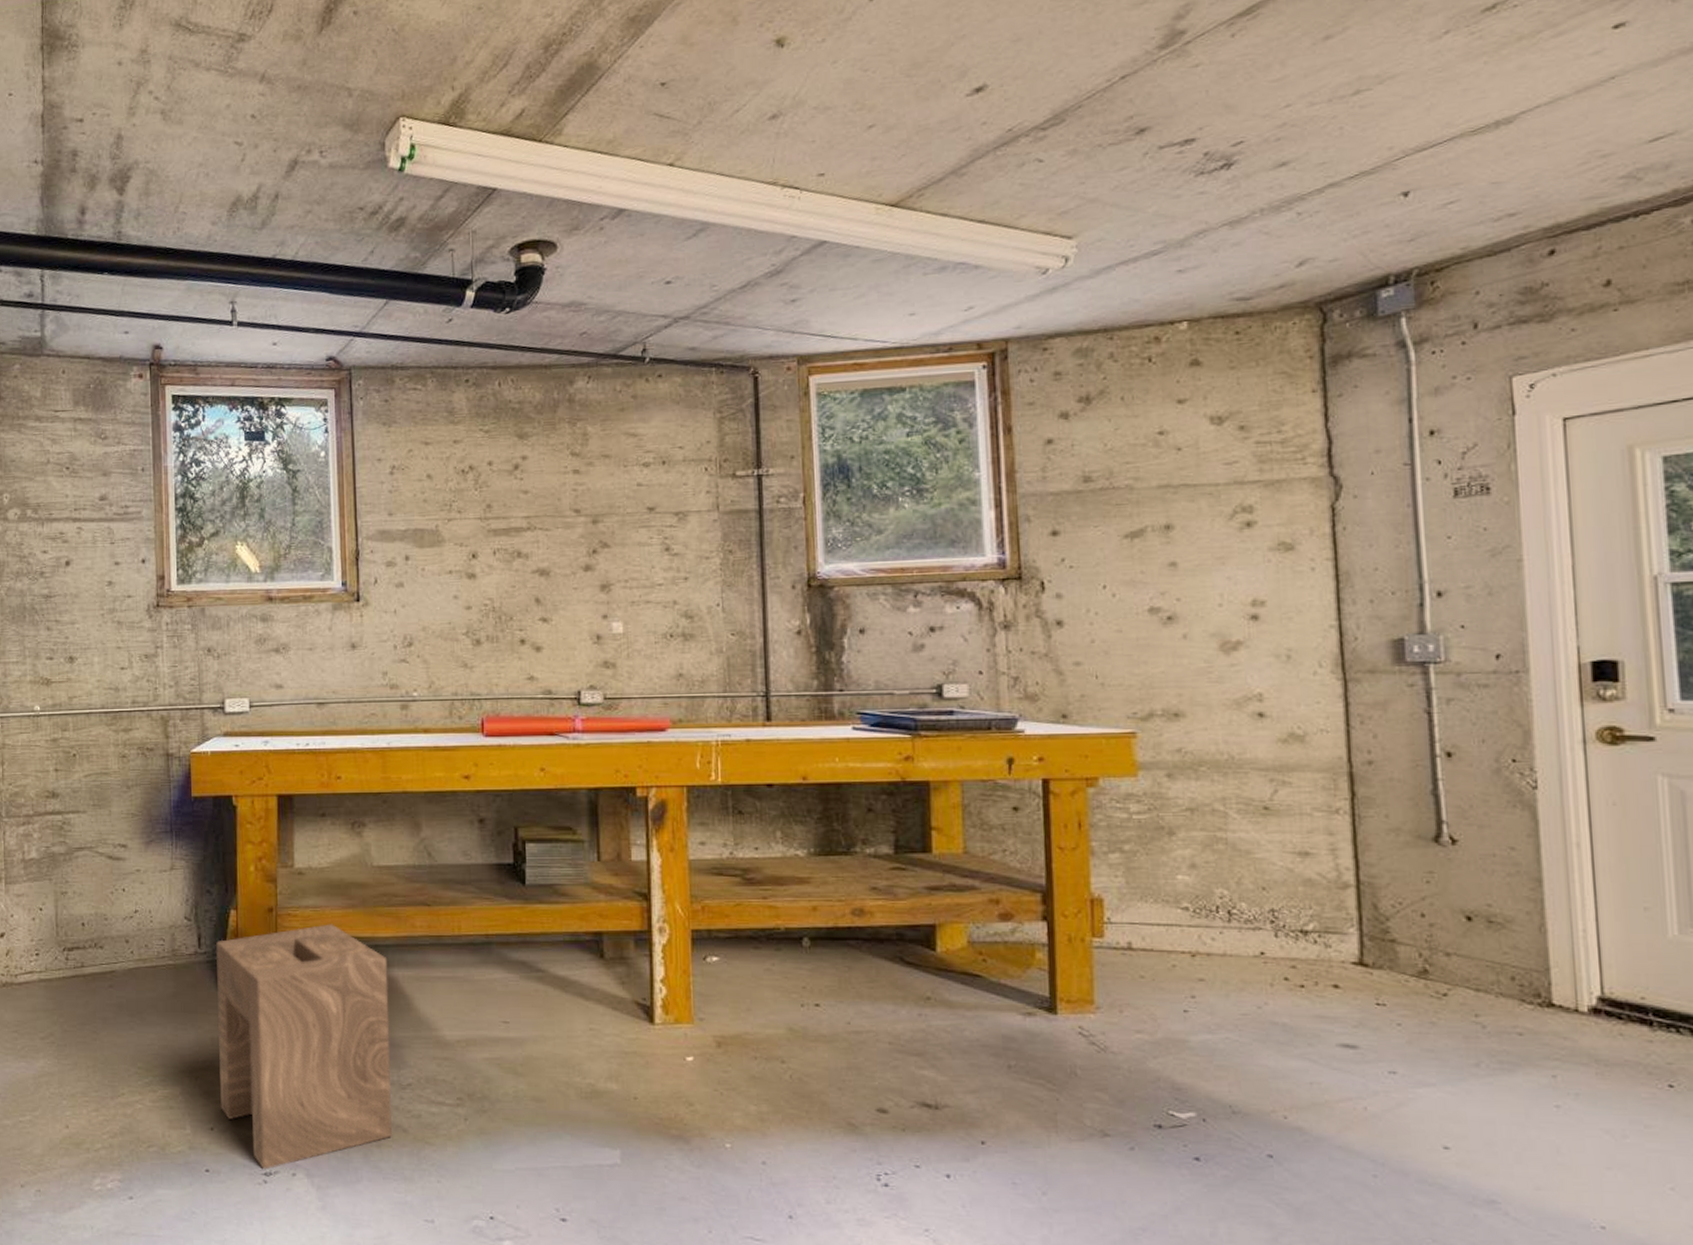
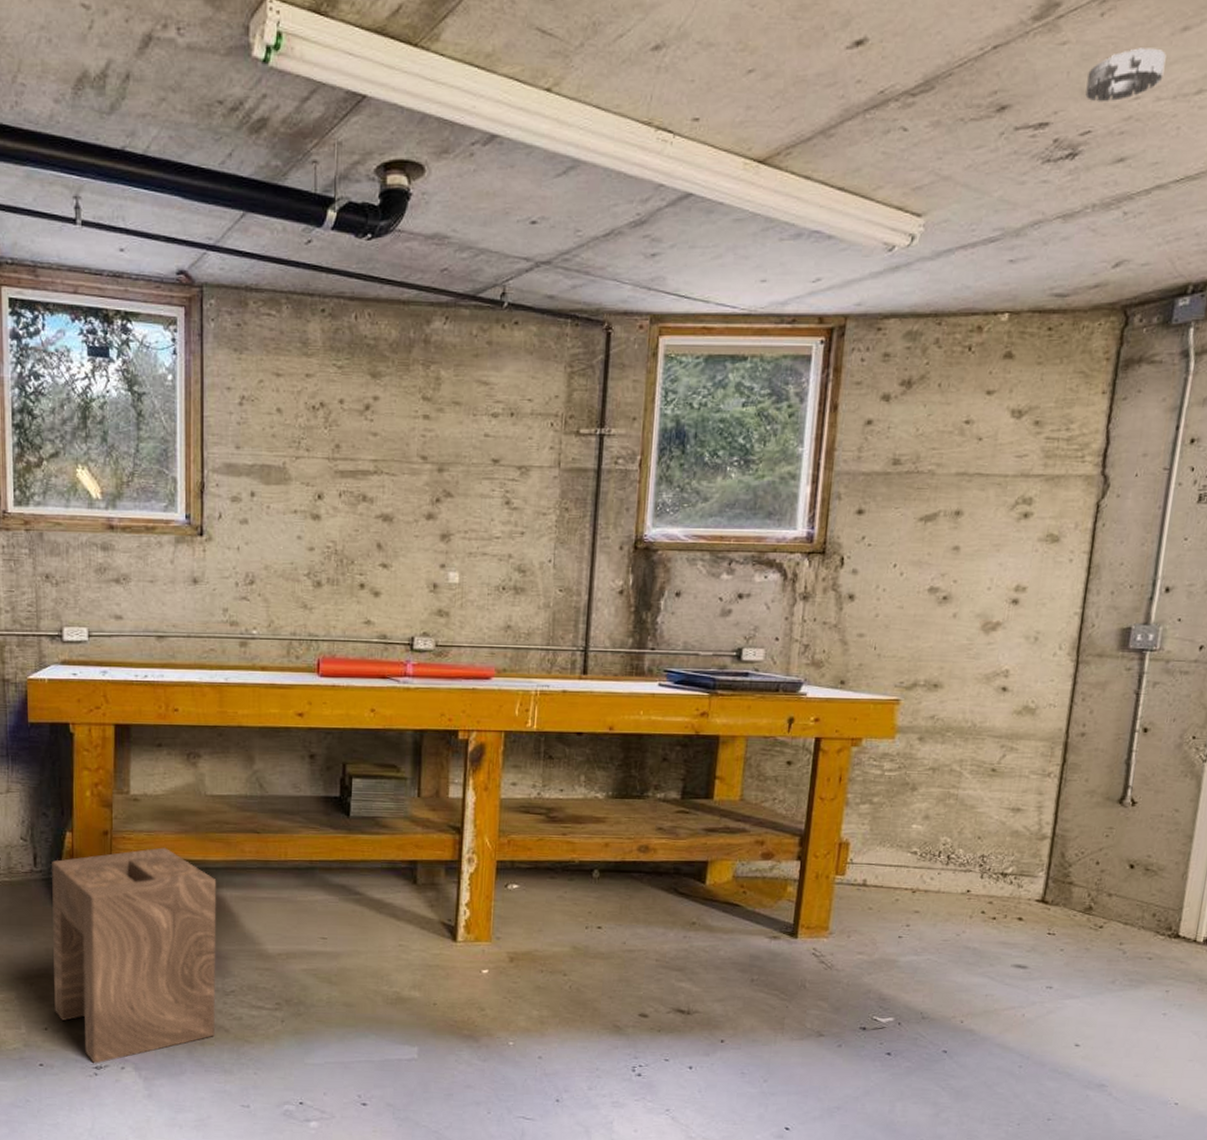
smoke detector: none [1229,58,1313,114] -> present [1085,48,1166,102]

